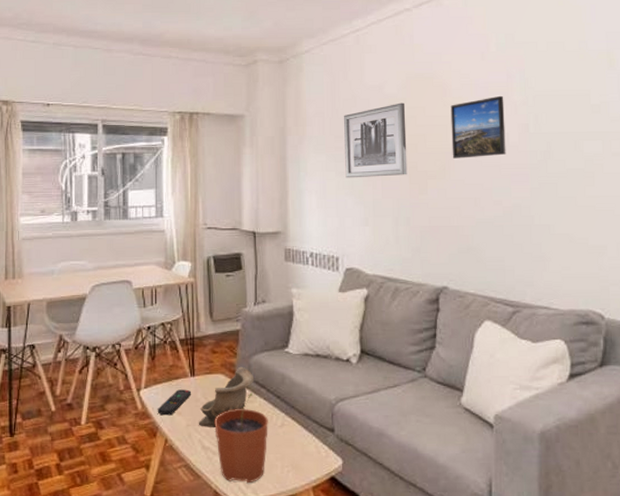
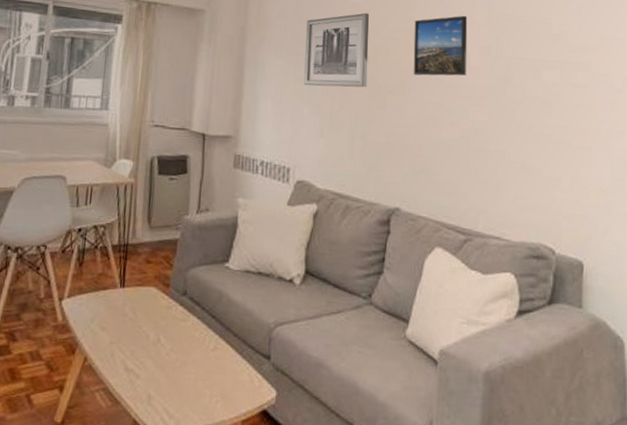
remote control: present [157,389,192,416] -> none [79,301,120,331]
decorative bowl: present [198,366,255,427] -> none [123,280,190,347]
plant pot: present [214,392,268,484] -> none [140,309,200,414]

